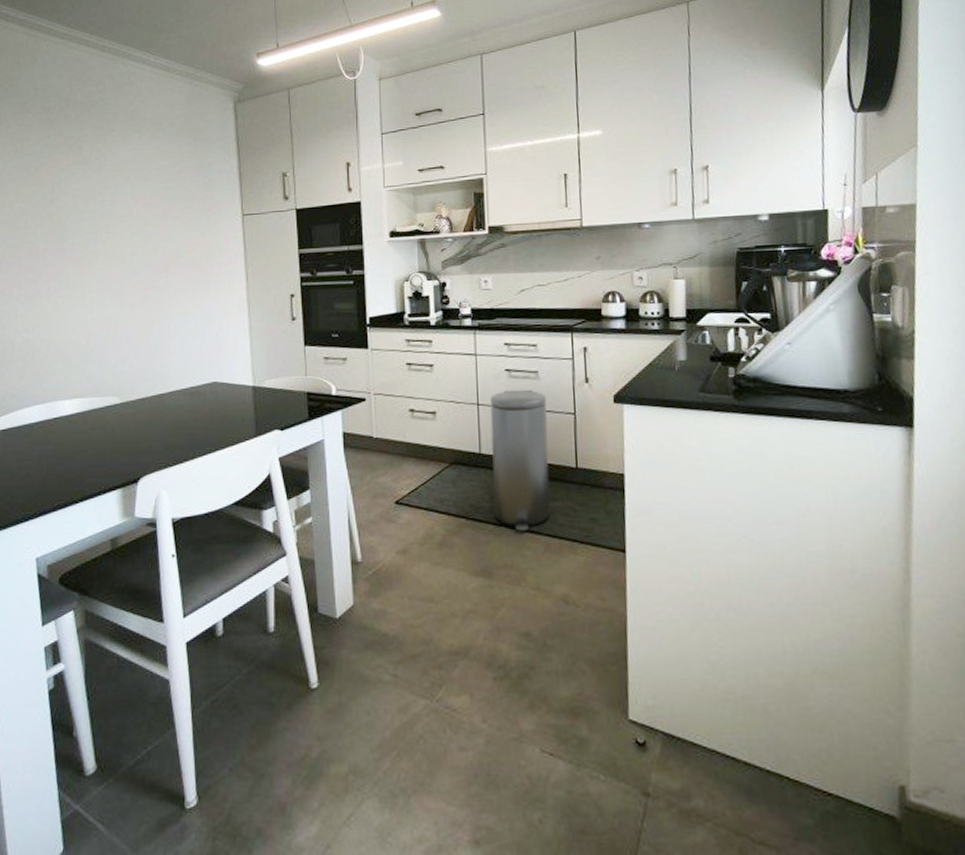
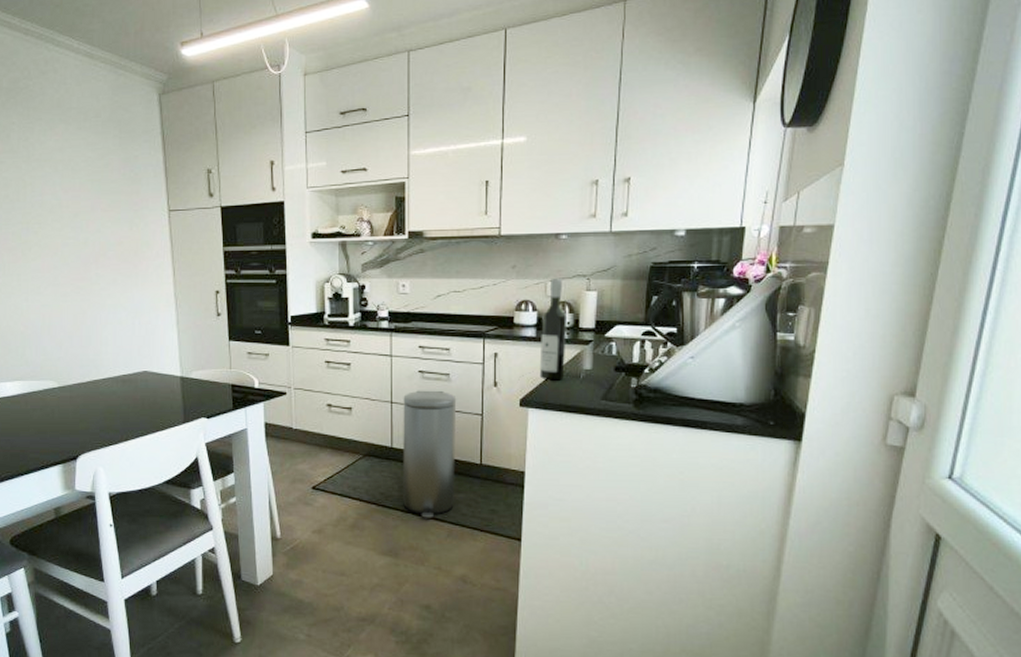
bottle: none [630,268,658,374] -> present [539,279,568,381]

